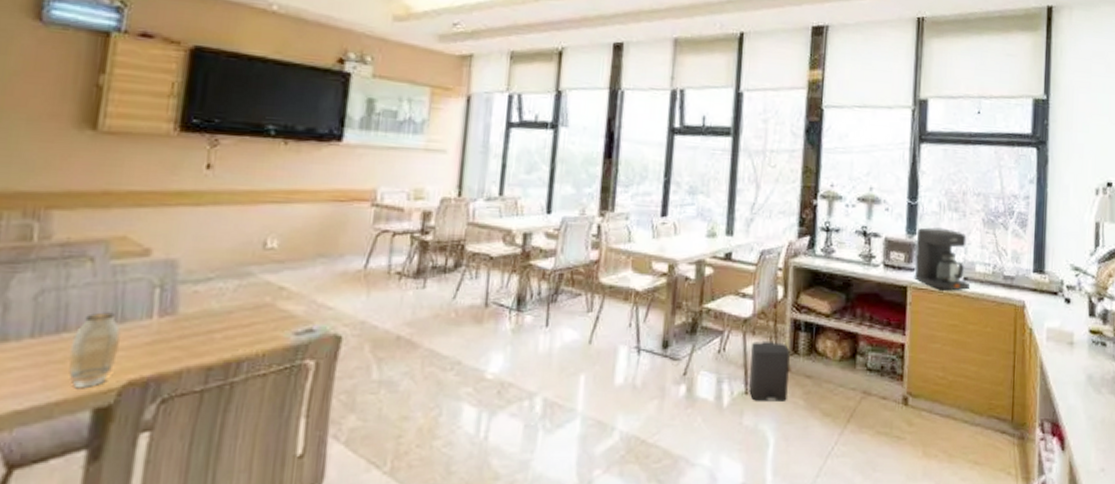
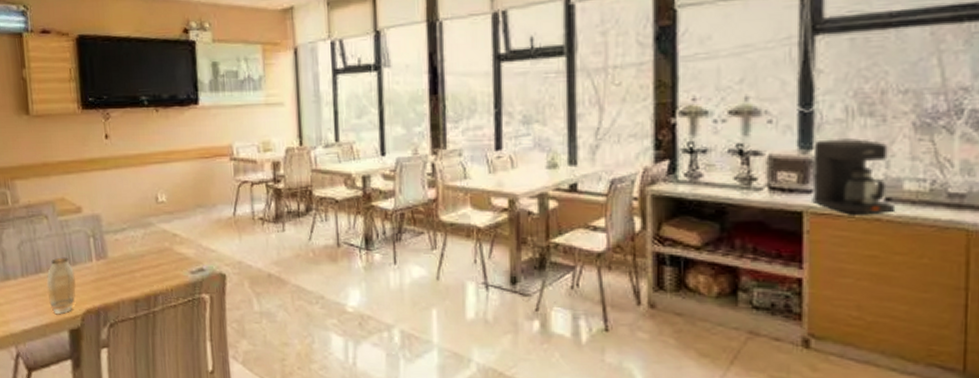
pedal bin: present [749,340,790,401] -> none [609,276,654,340]

